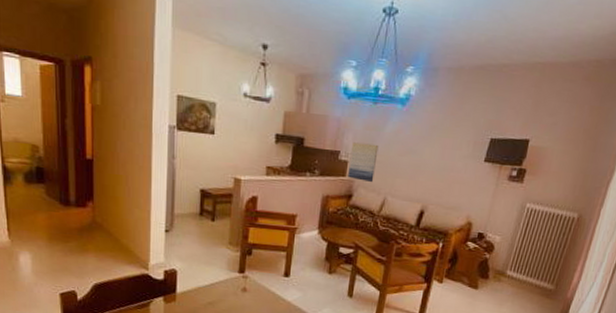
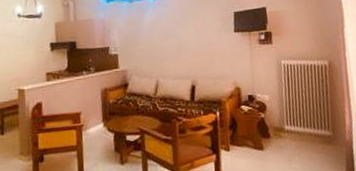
wall art: present [348,142,379,183] -> none [118,35,144,70]

